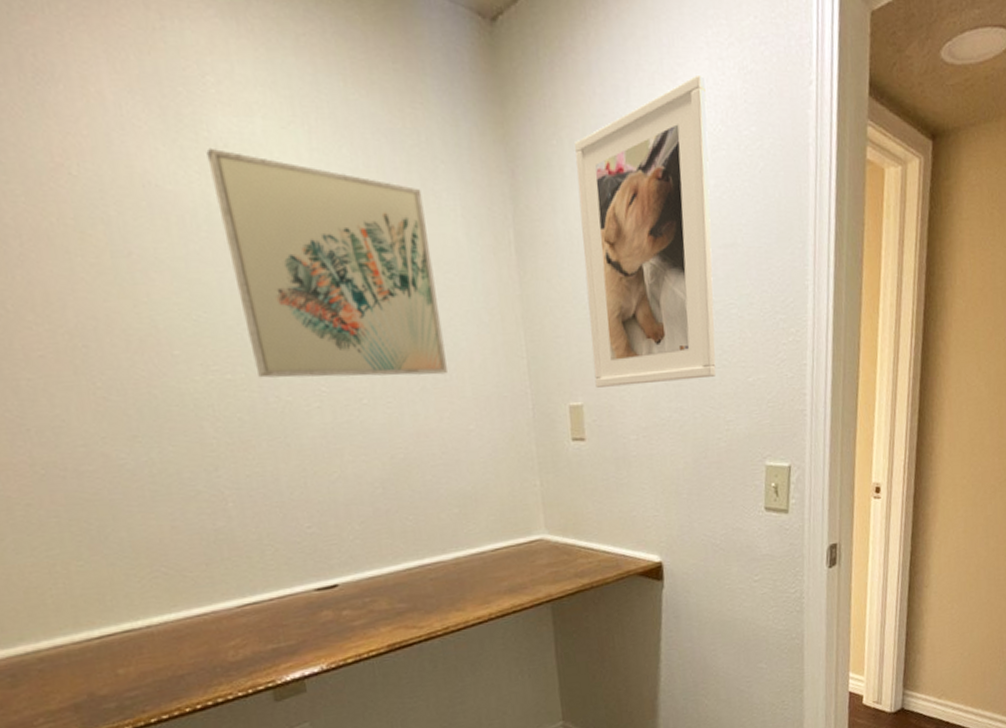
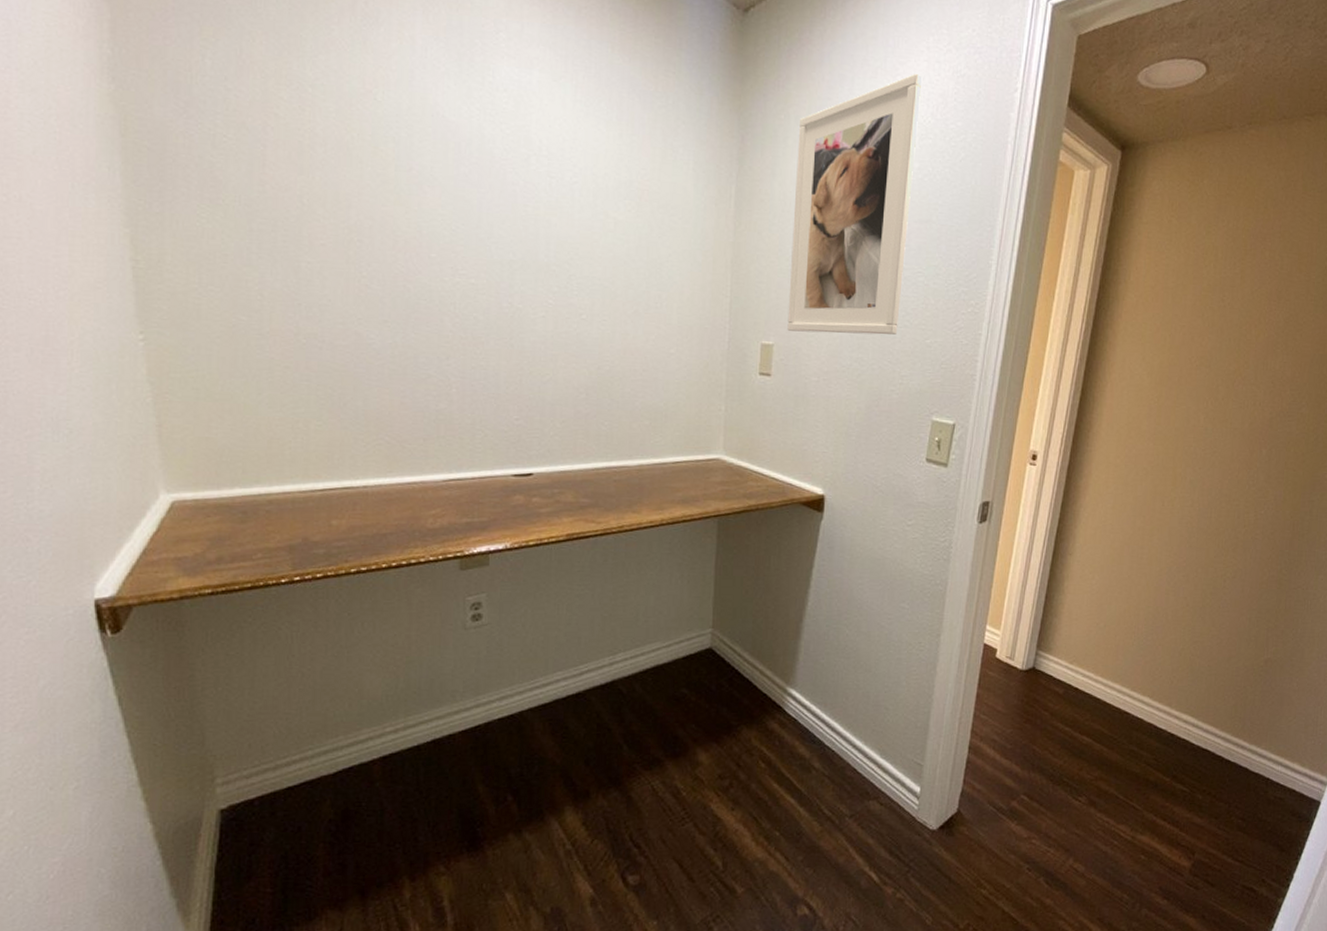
wall art: present [206,148,447,378] -> none [488,90,662,302]

